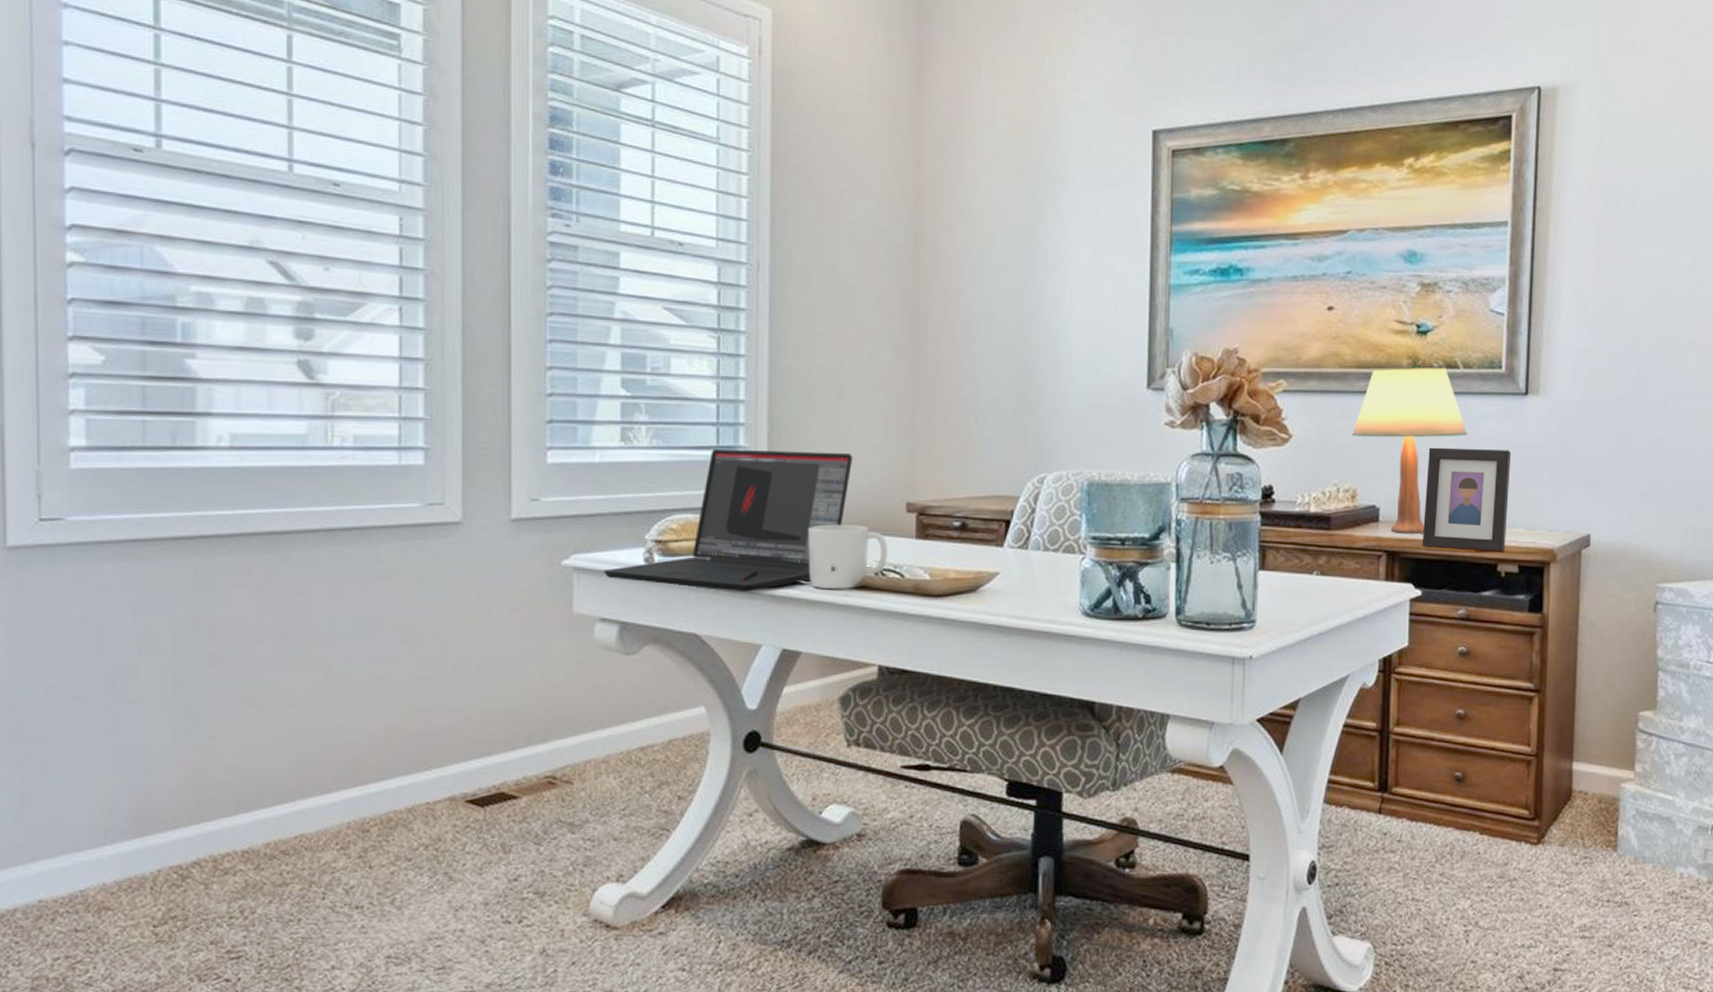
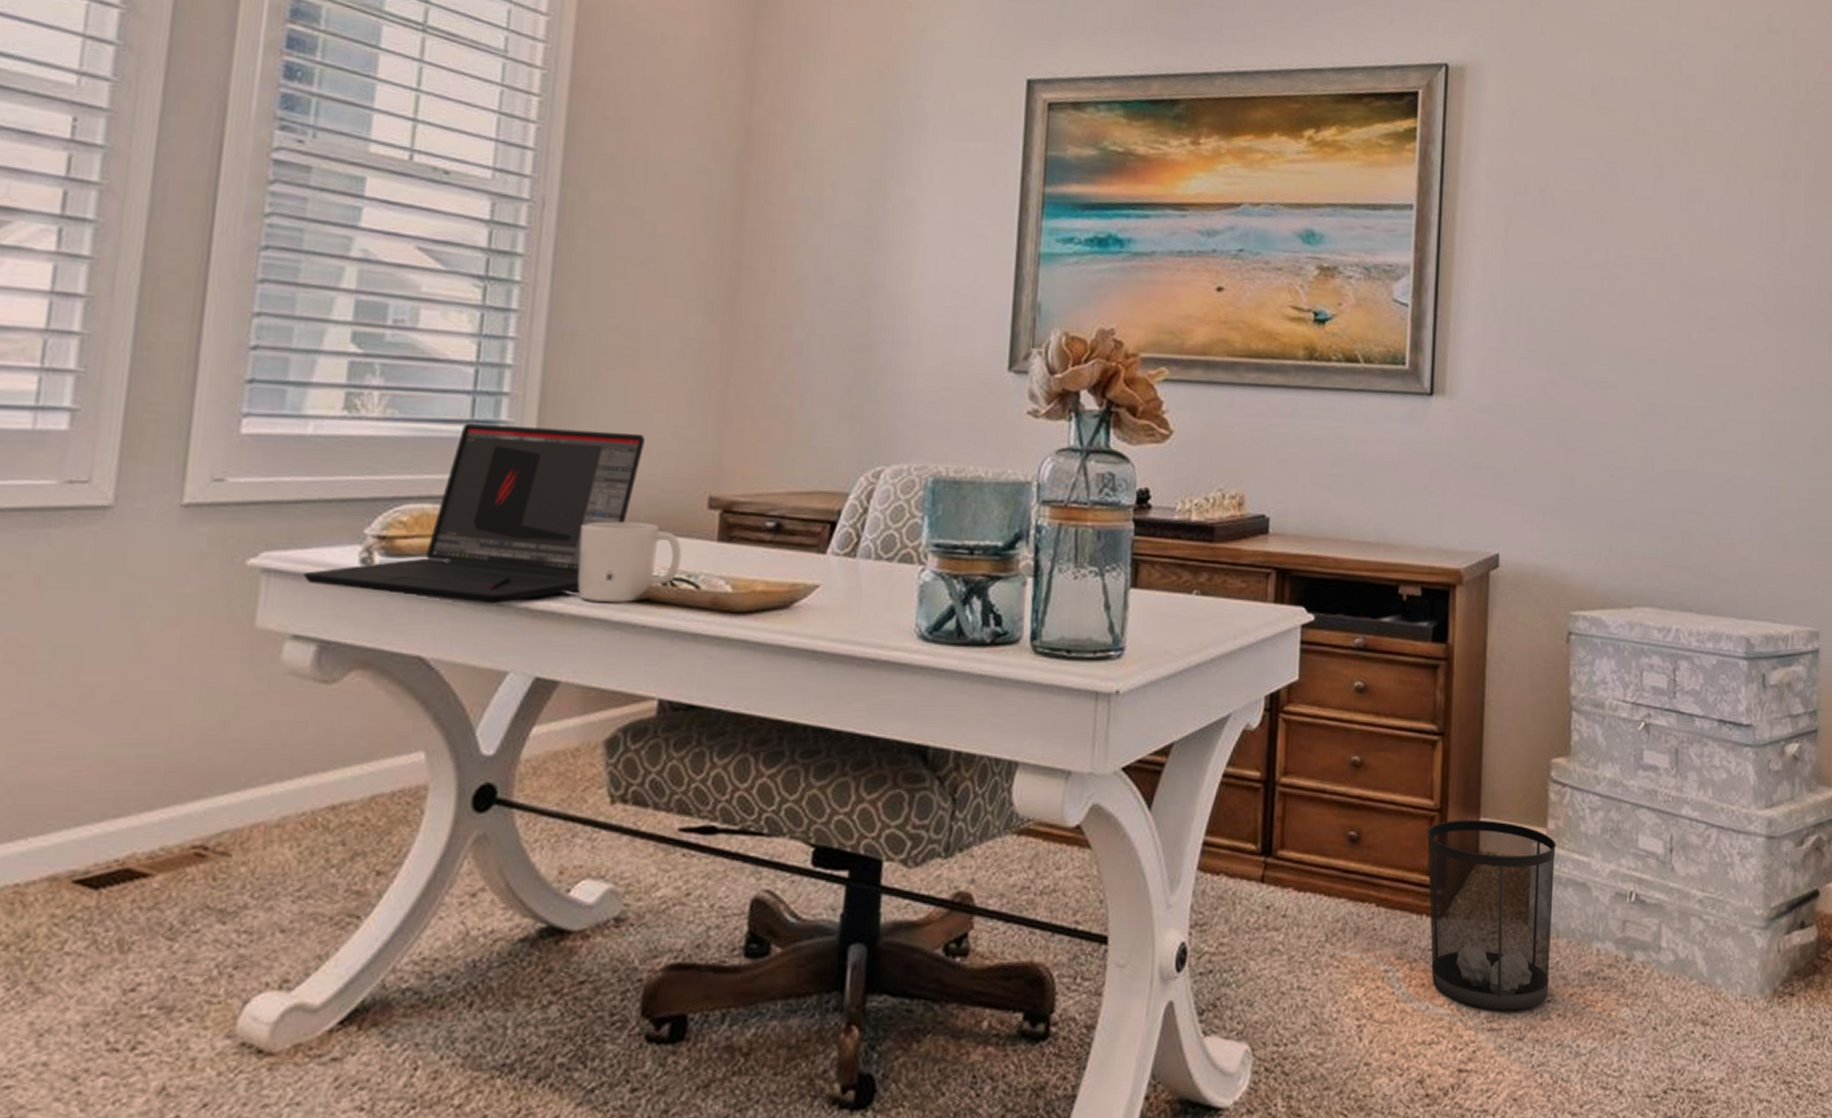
table lamp: present [1351,359,1468,535] -> none [1239,350,1368,550]
picture frame: present [1423,447,1512,553] -> none [1316,450,1415,573]
waste bin: none [1525,763,1643,922] -> present [1427,819,1556,1011]

